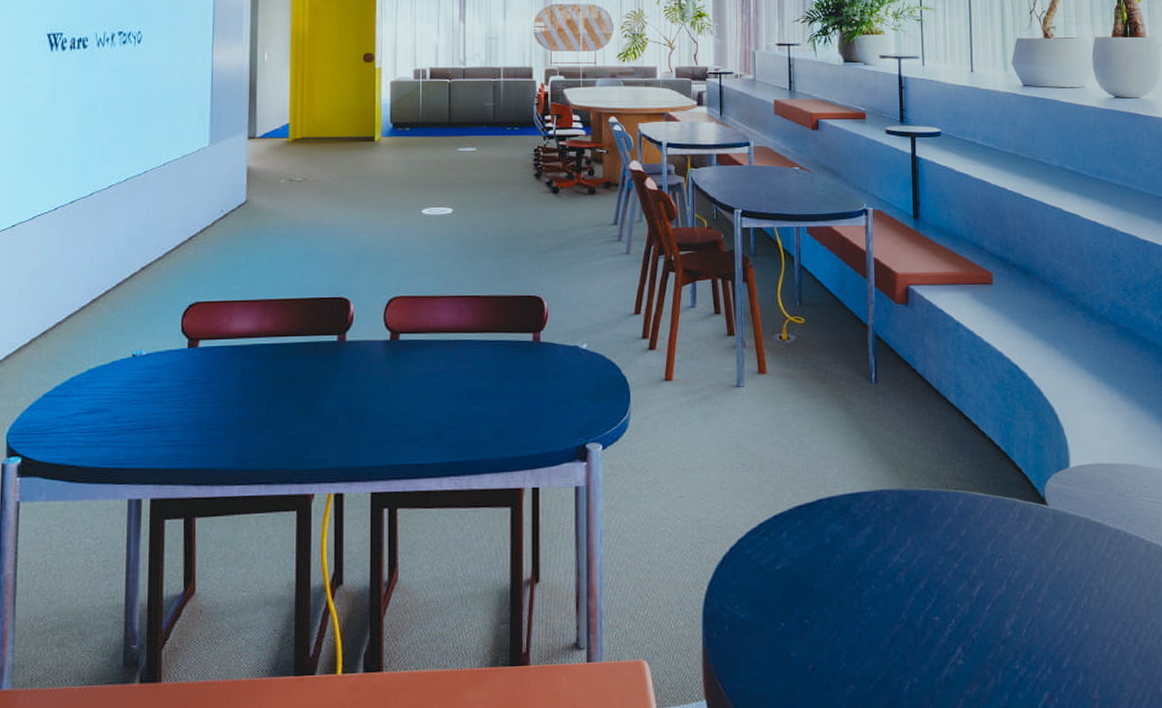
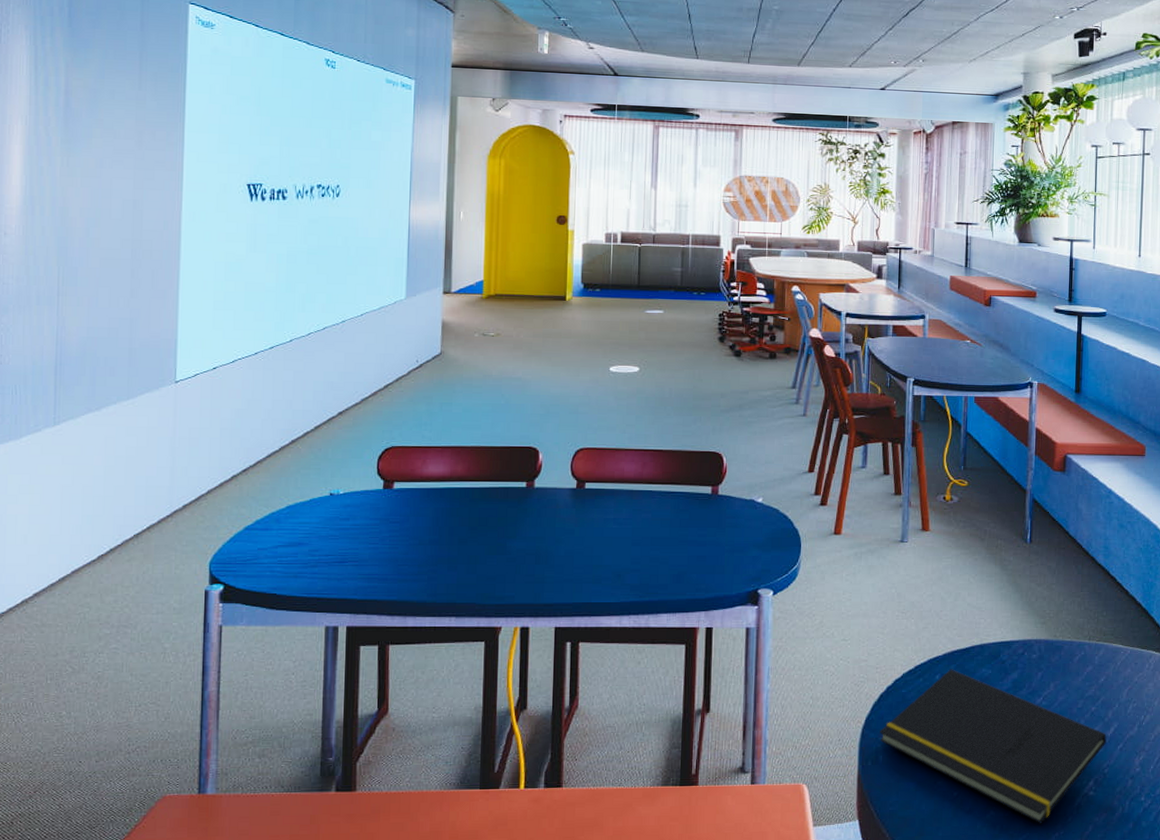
notepad: none [724,526,973,699] -> present [880,669,1107,824]

